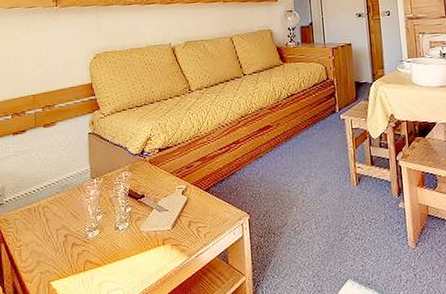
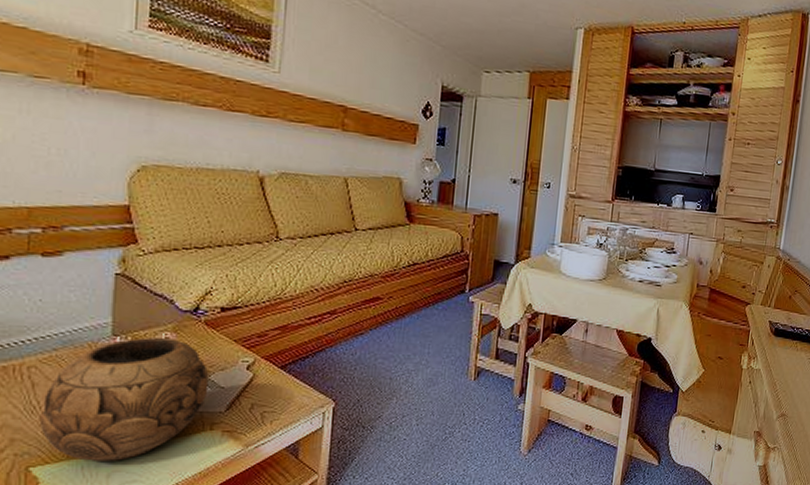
decorative bowl: none [52,176,158,275] -> present [39,337,209,461]

